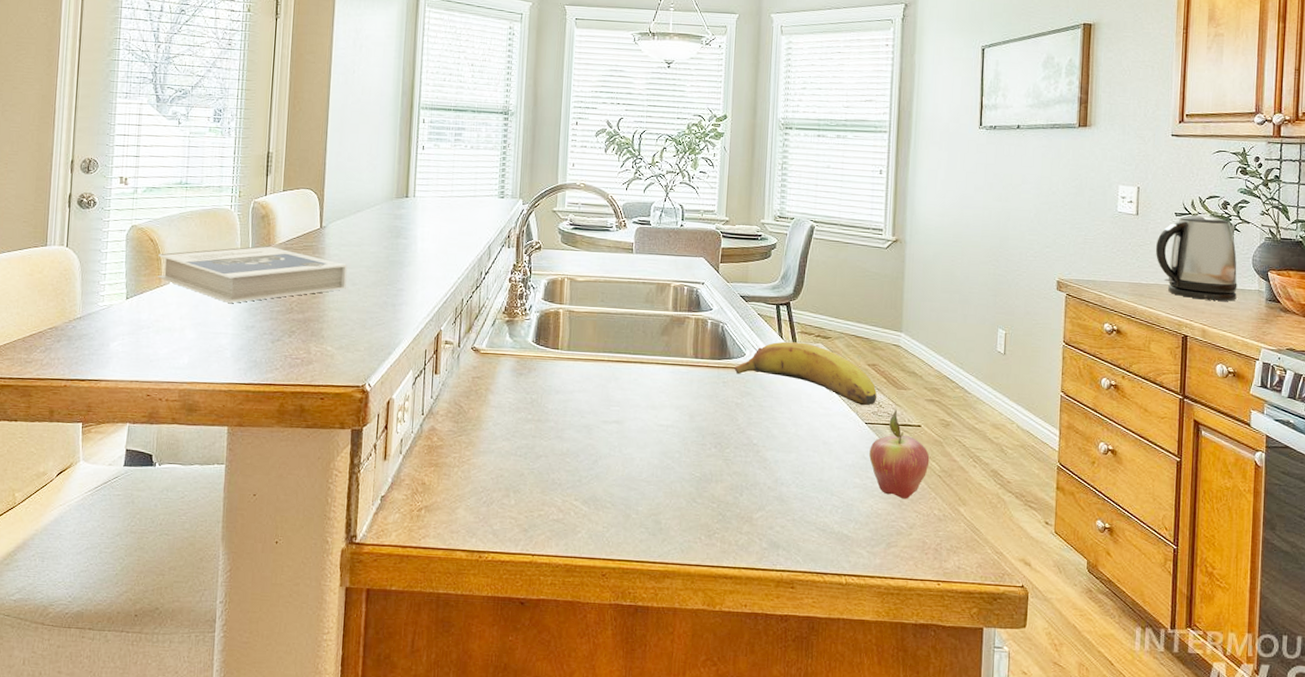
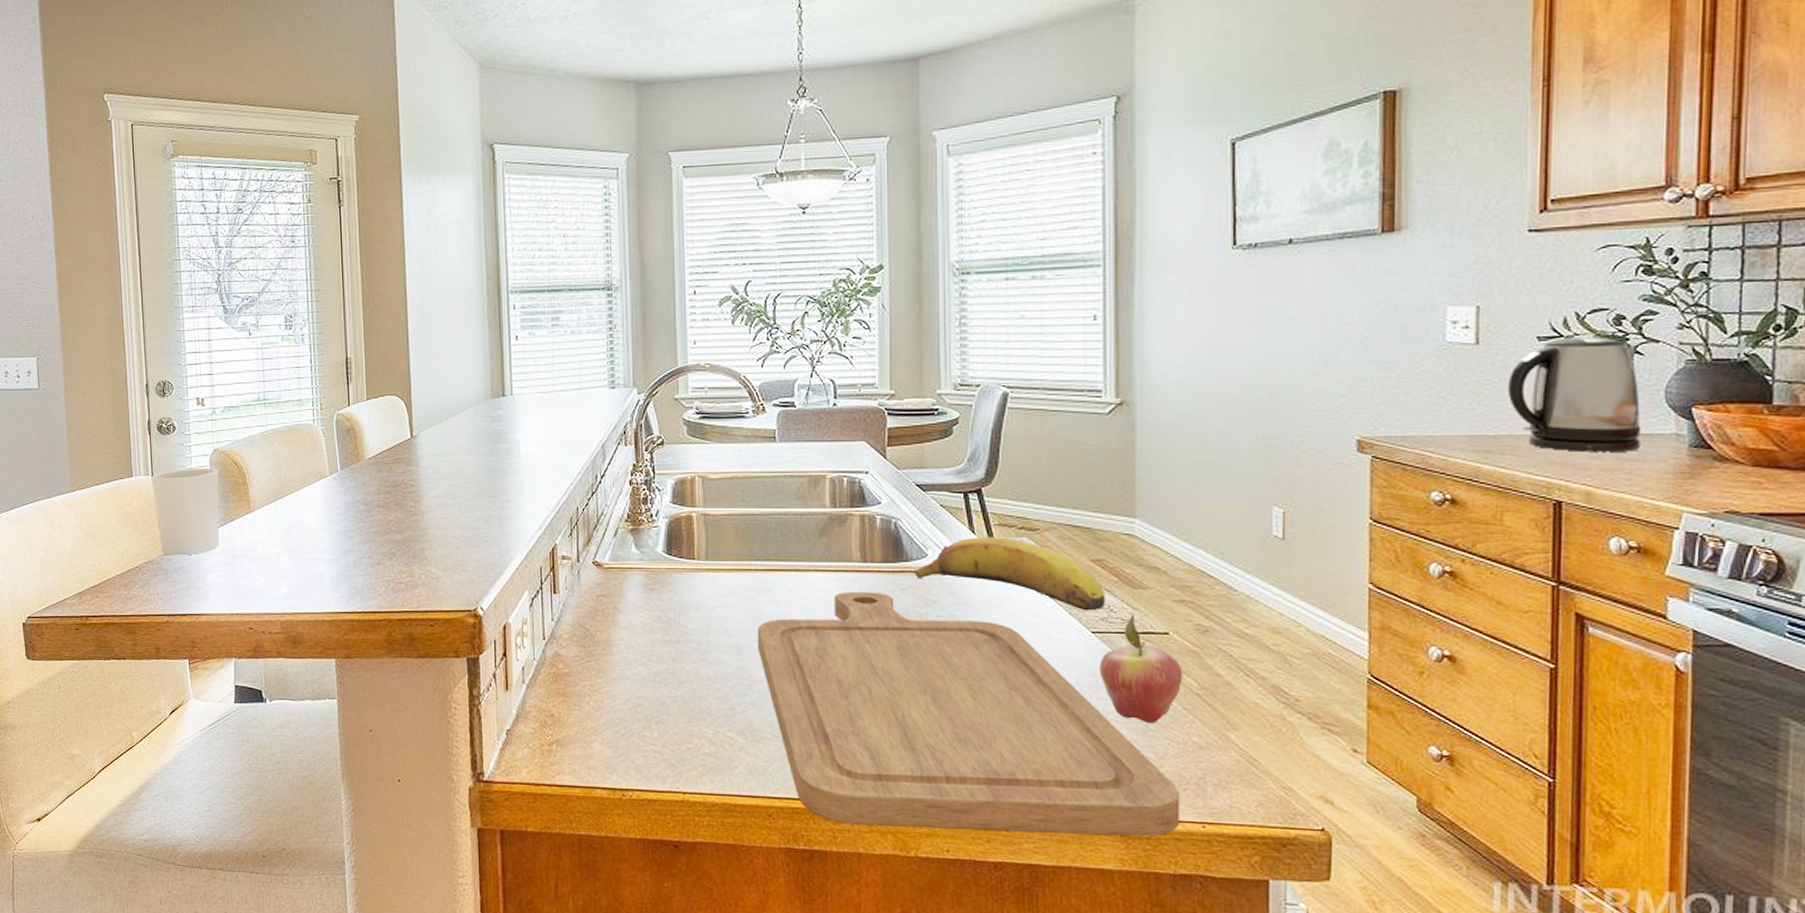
mug: none [65,241,133,324] -> present [152,467,220,556]
hardback book: present [157,245,348,304] -> none [244,461,446,527]
chopping board: none [605,382,923,593] -> present [757,591,1180,837]

